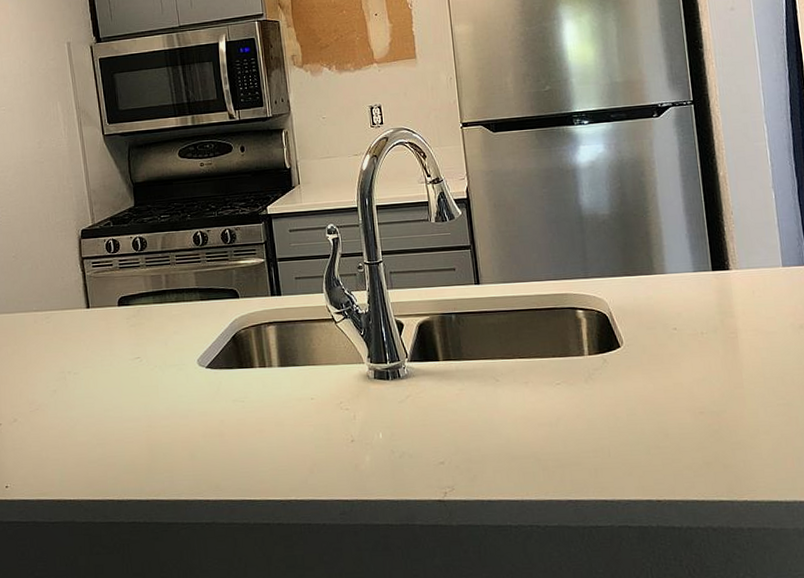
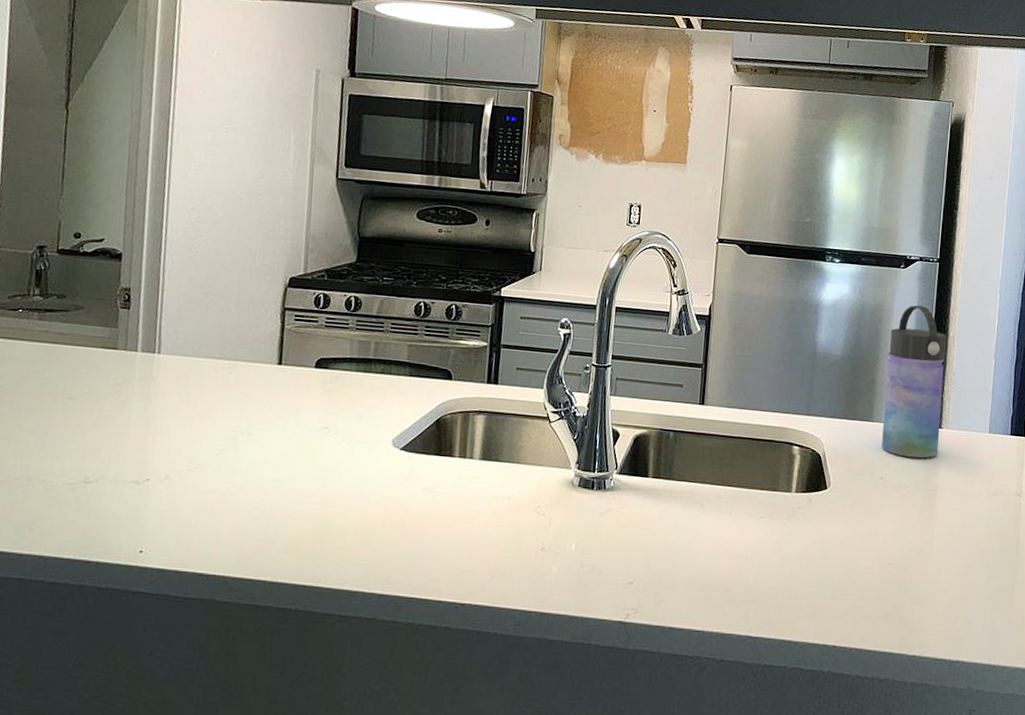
water bottle: none [655,150,732,304] -> present [882,305,947,458]

